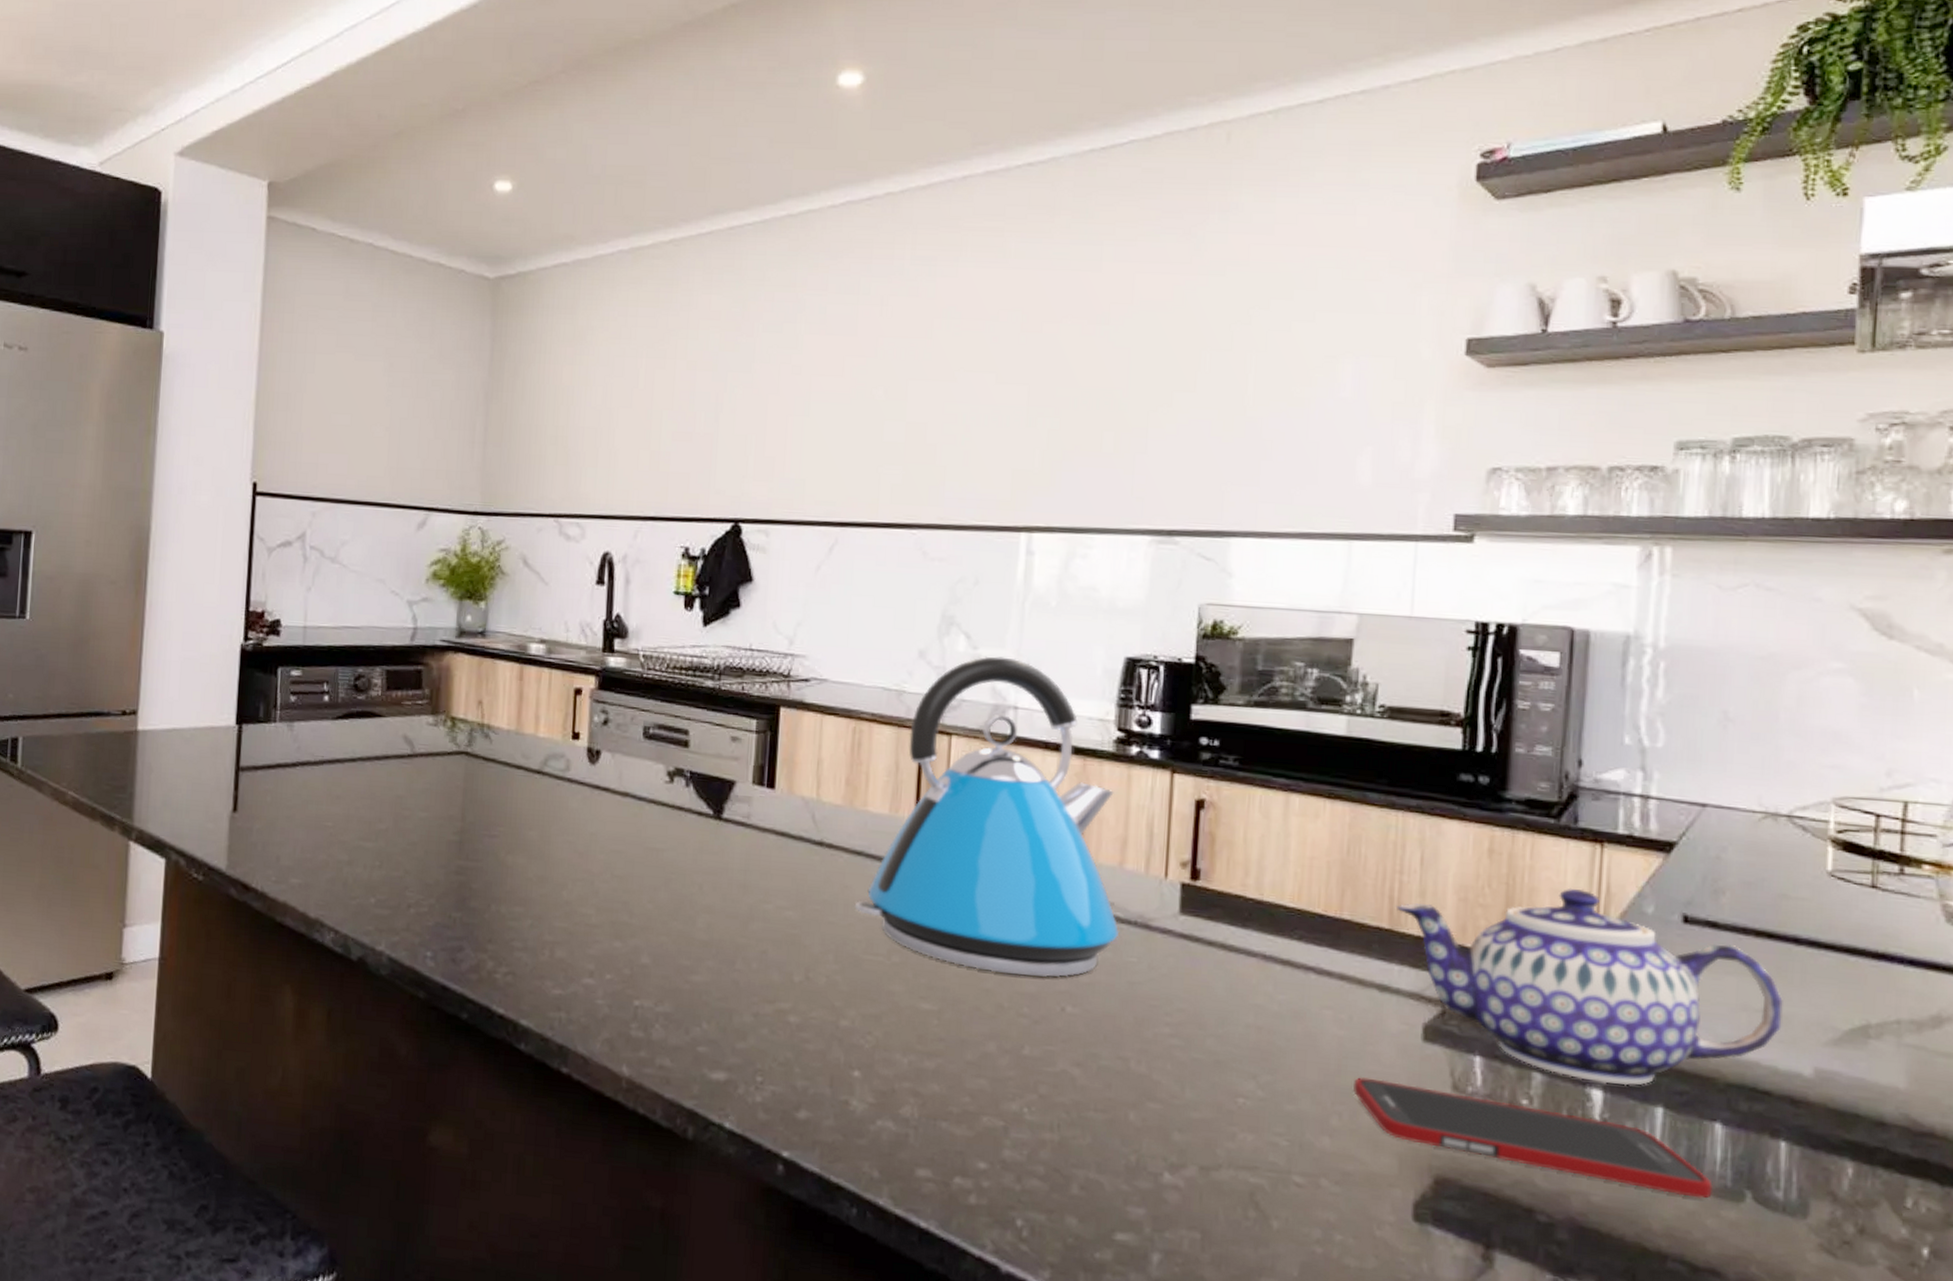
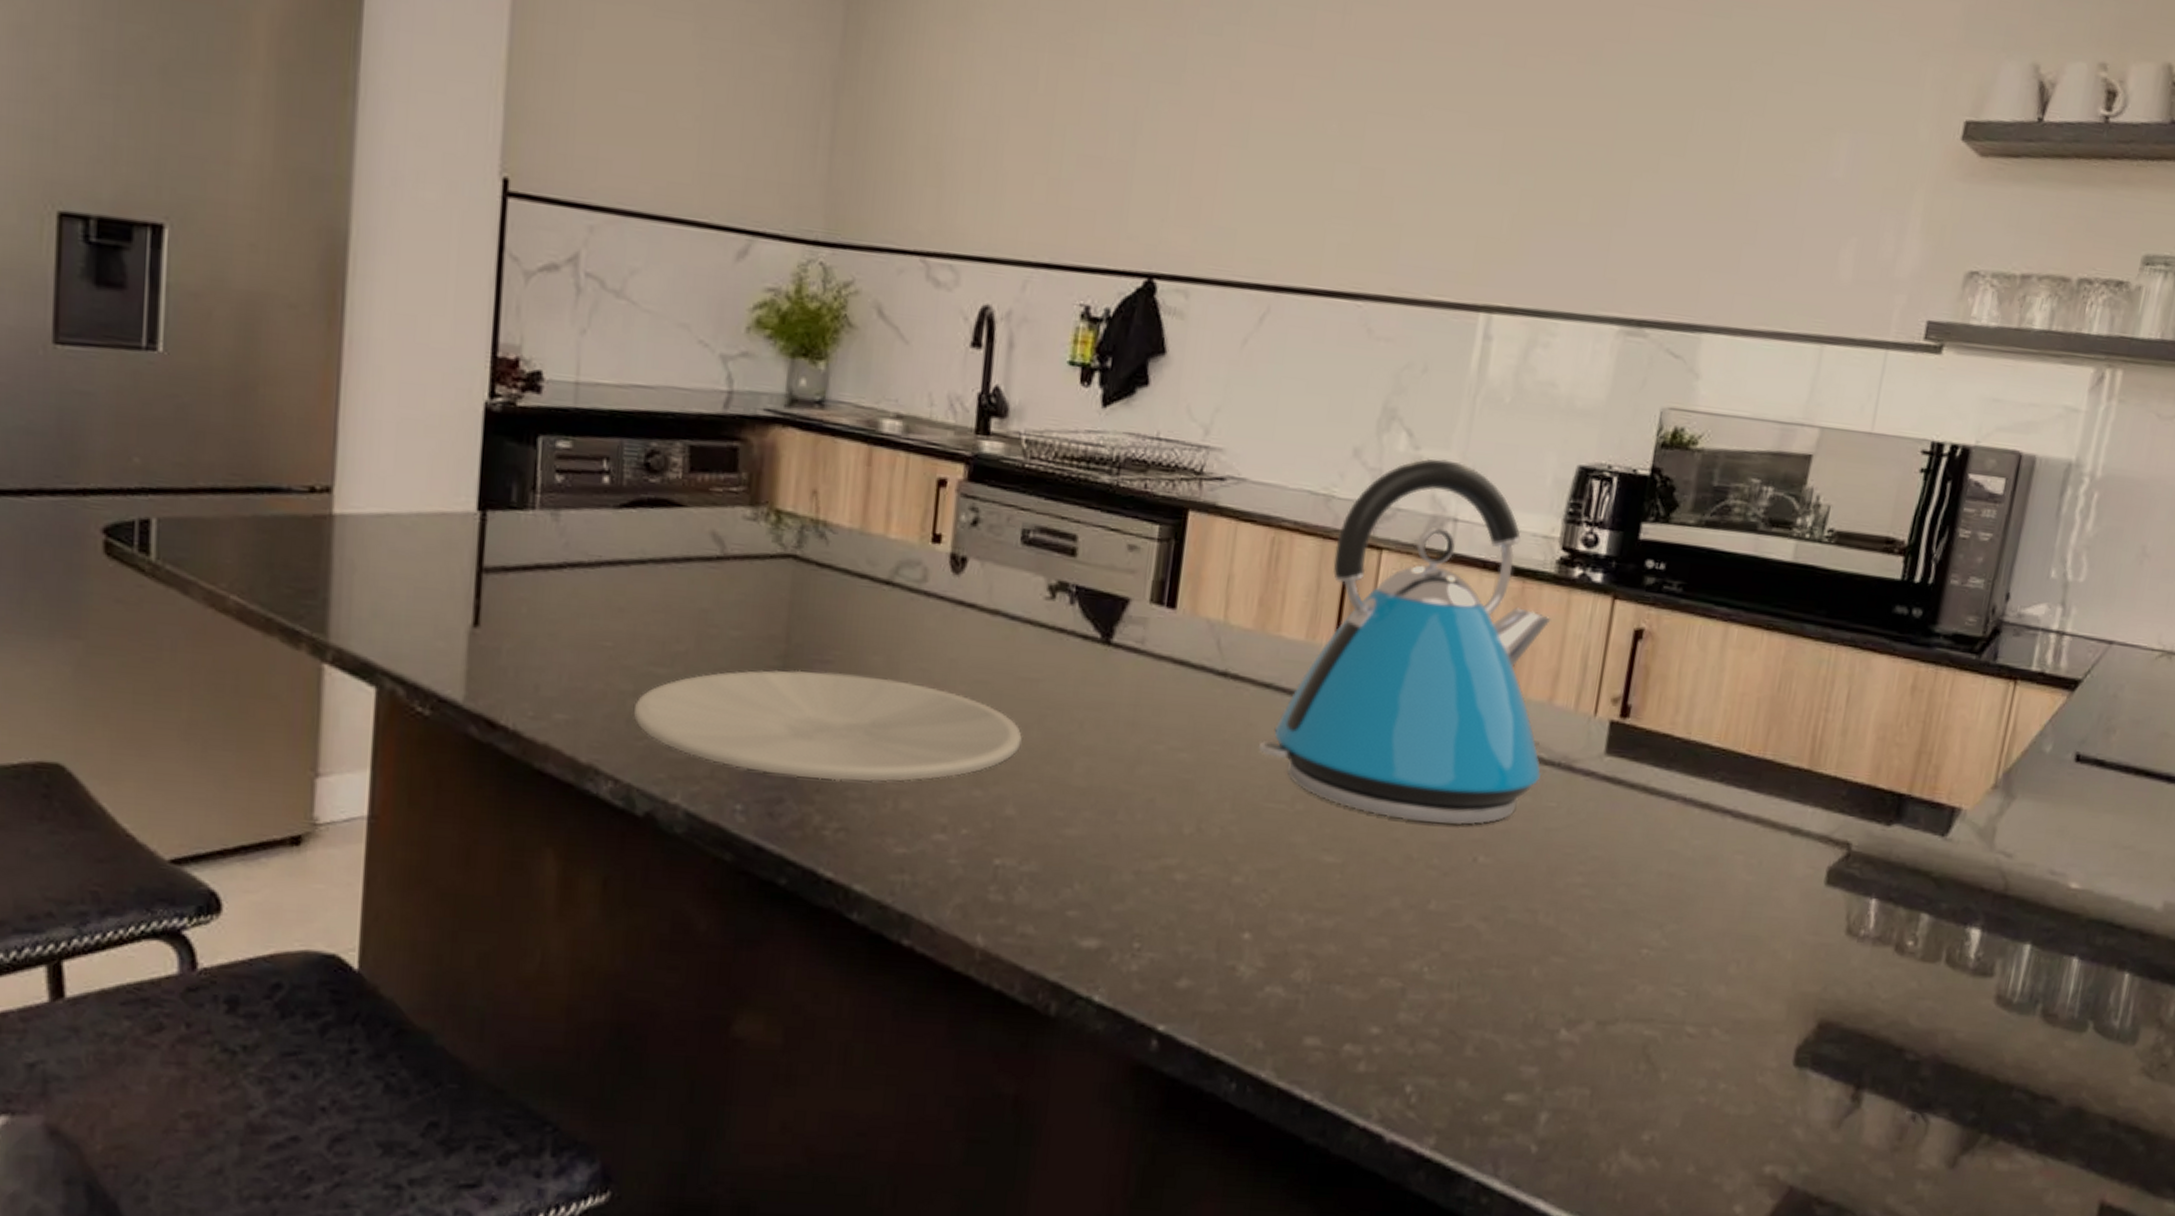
plate: none [349,843,652,934] -> present [634,670,1022,782]
cell phone: present [1353,1077,1713,1199] -> none [1754,923,2062,1031]
teapot: present [1397,888,1783,1086] -> none [1818,726,2149,924]

